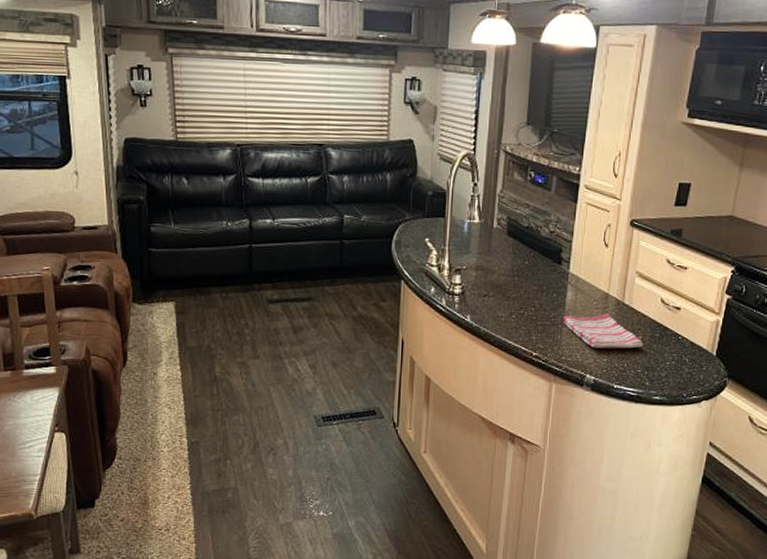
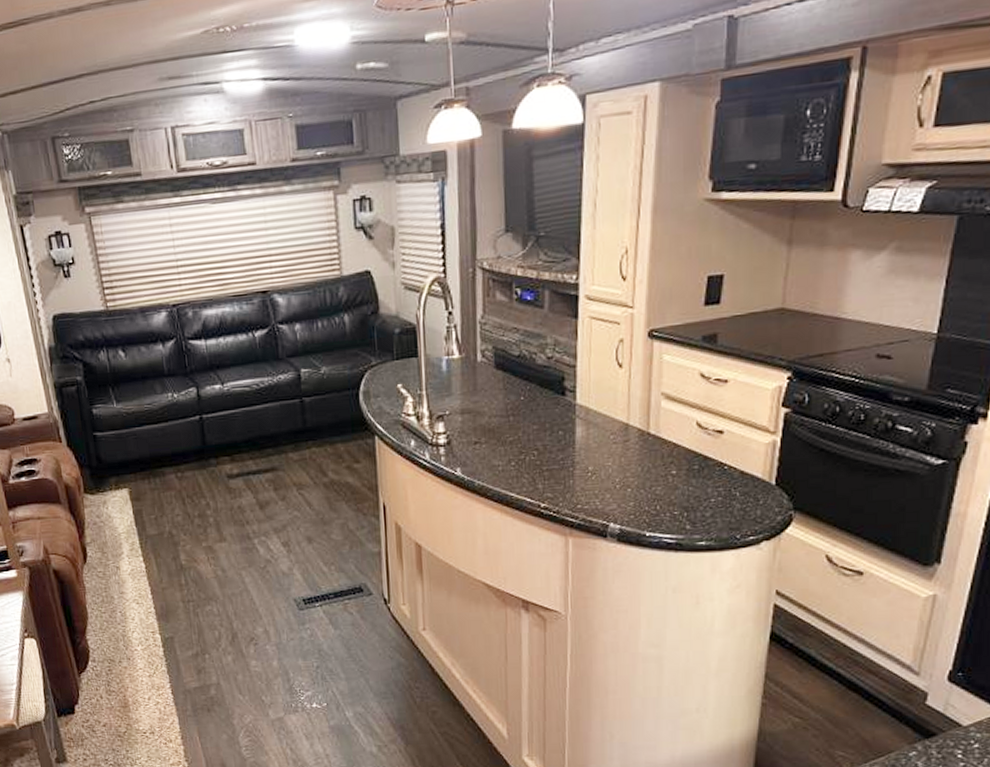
dish towel: present [563,314,644,349] -> none [574,448,679,491]

